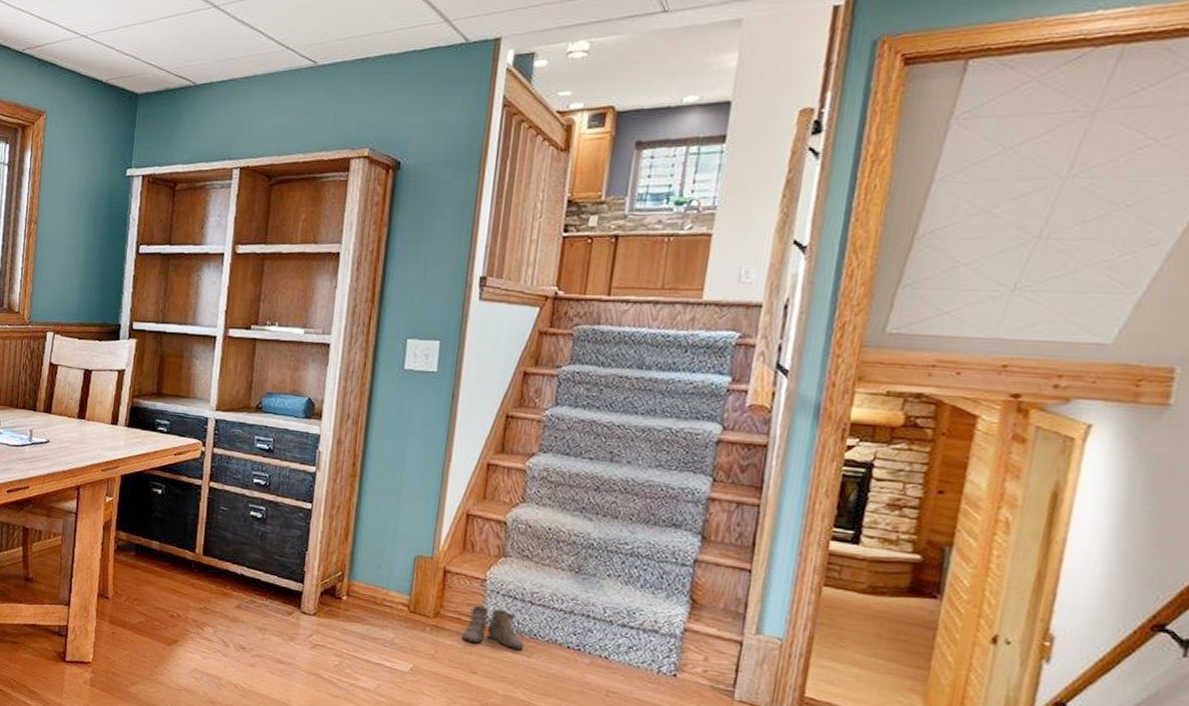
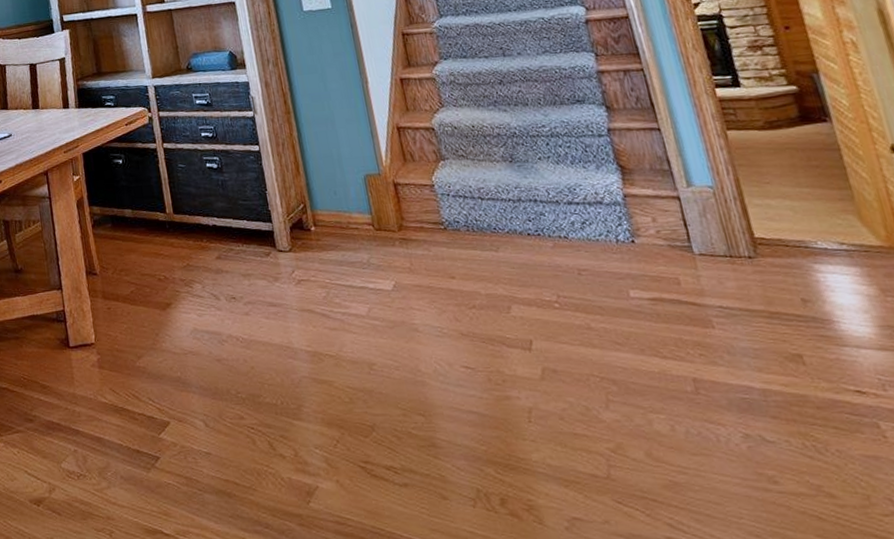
boots: present [460,605,524,650] -> none [428,210,489,249]

